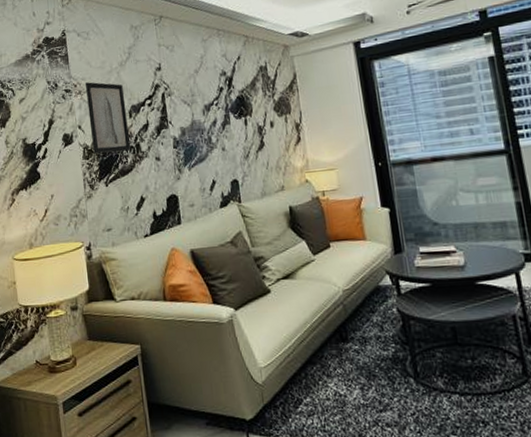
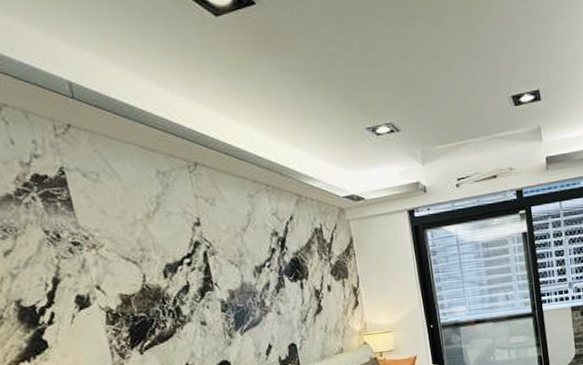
wall art: present [85,82,131,154] -> none [100,234,170,318]

